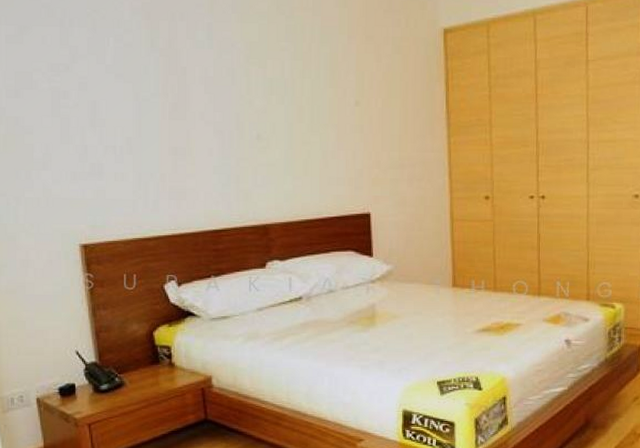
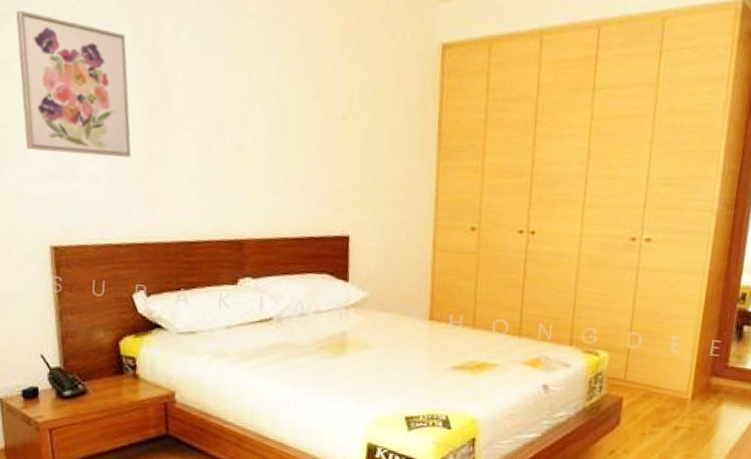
wall art: none [35,23,155,155] -> present [16,10,132,158]

